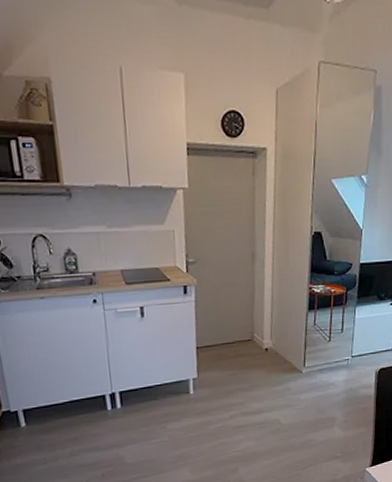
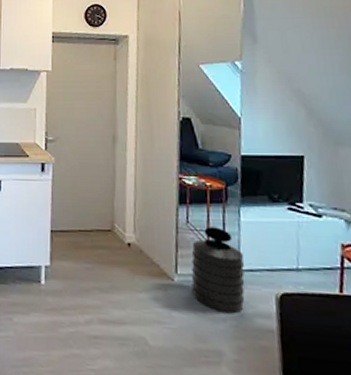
trash can: none [316,325,356,390] -> present [191,227,245,314]

